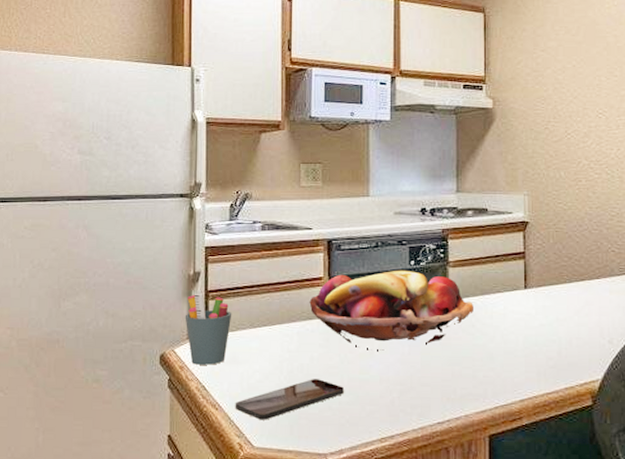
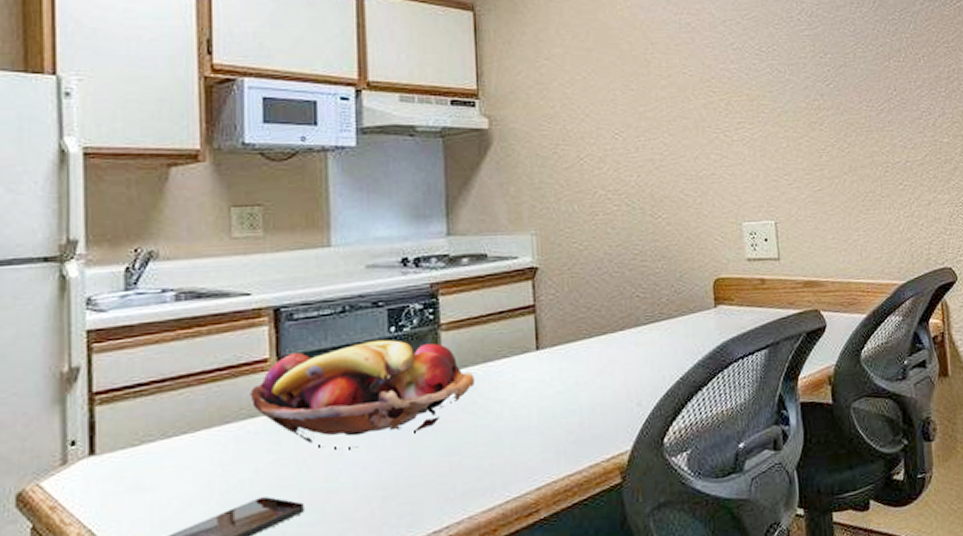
pen holder: present [185,294,232,365] -> none [56,398,133,501]

